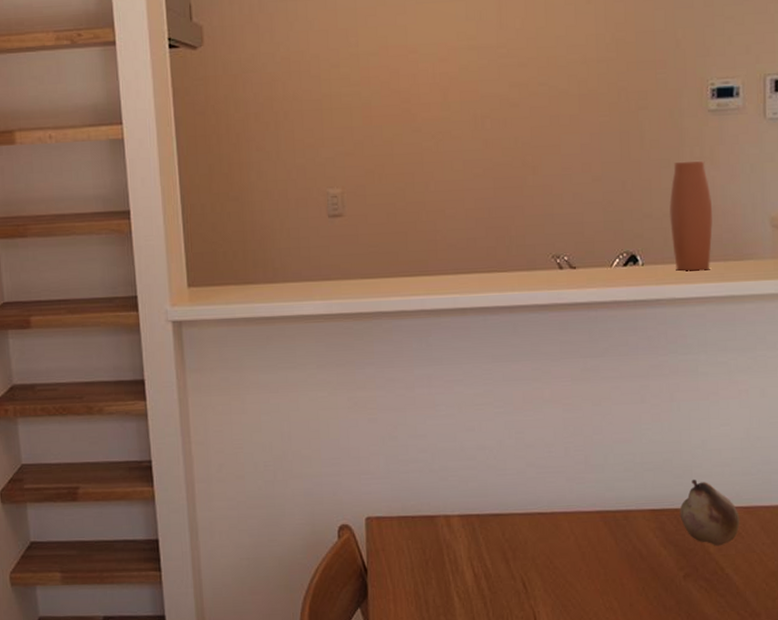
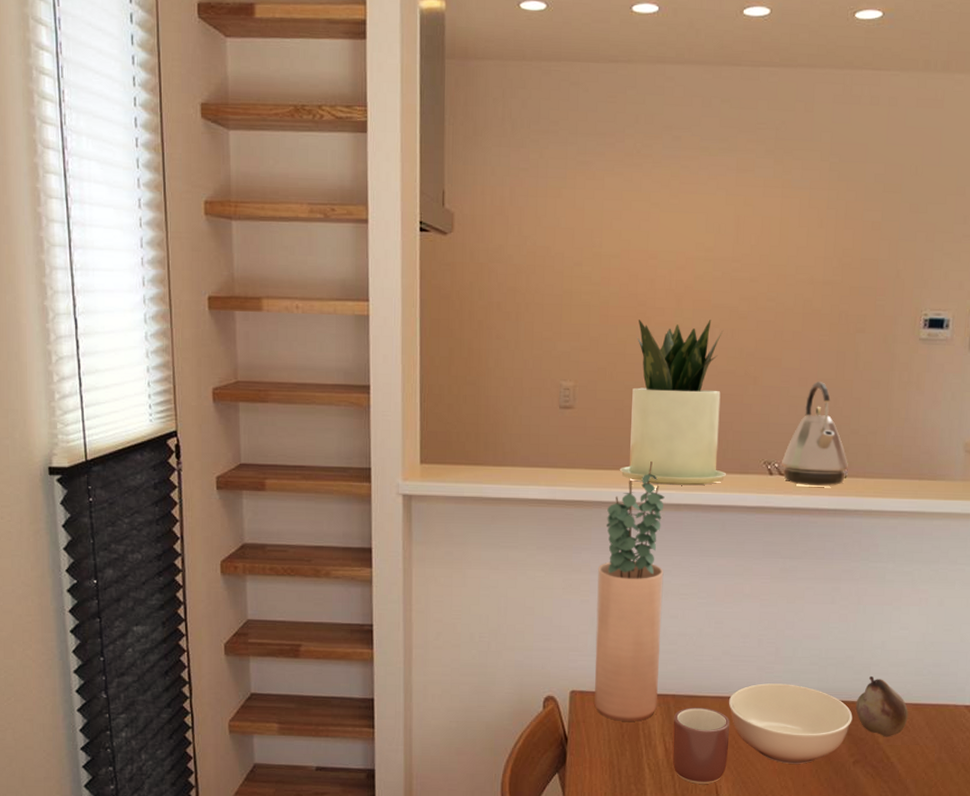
vase: none [384,264,461,547] -> present [594,460,665,721]
planter: none [397,111,513,289] -> present [619,320,727,486]
mug: none [479,526,544,611] -> present [672,707,730,784]
bowl: none [538,494,678,582] -> present [728,683,853,764]
kettle: none [570,165,644,277] -> present [781,382,848,486]
vase: present [669,160,713,272] -> none [873,384,914,488]

